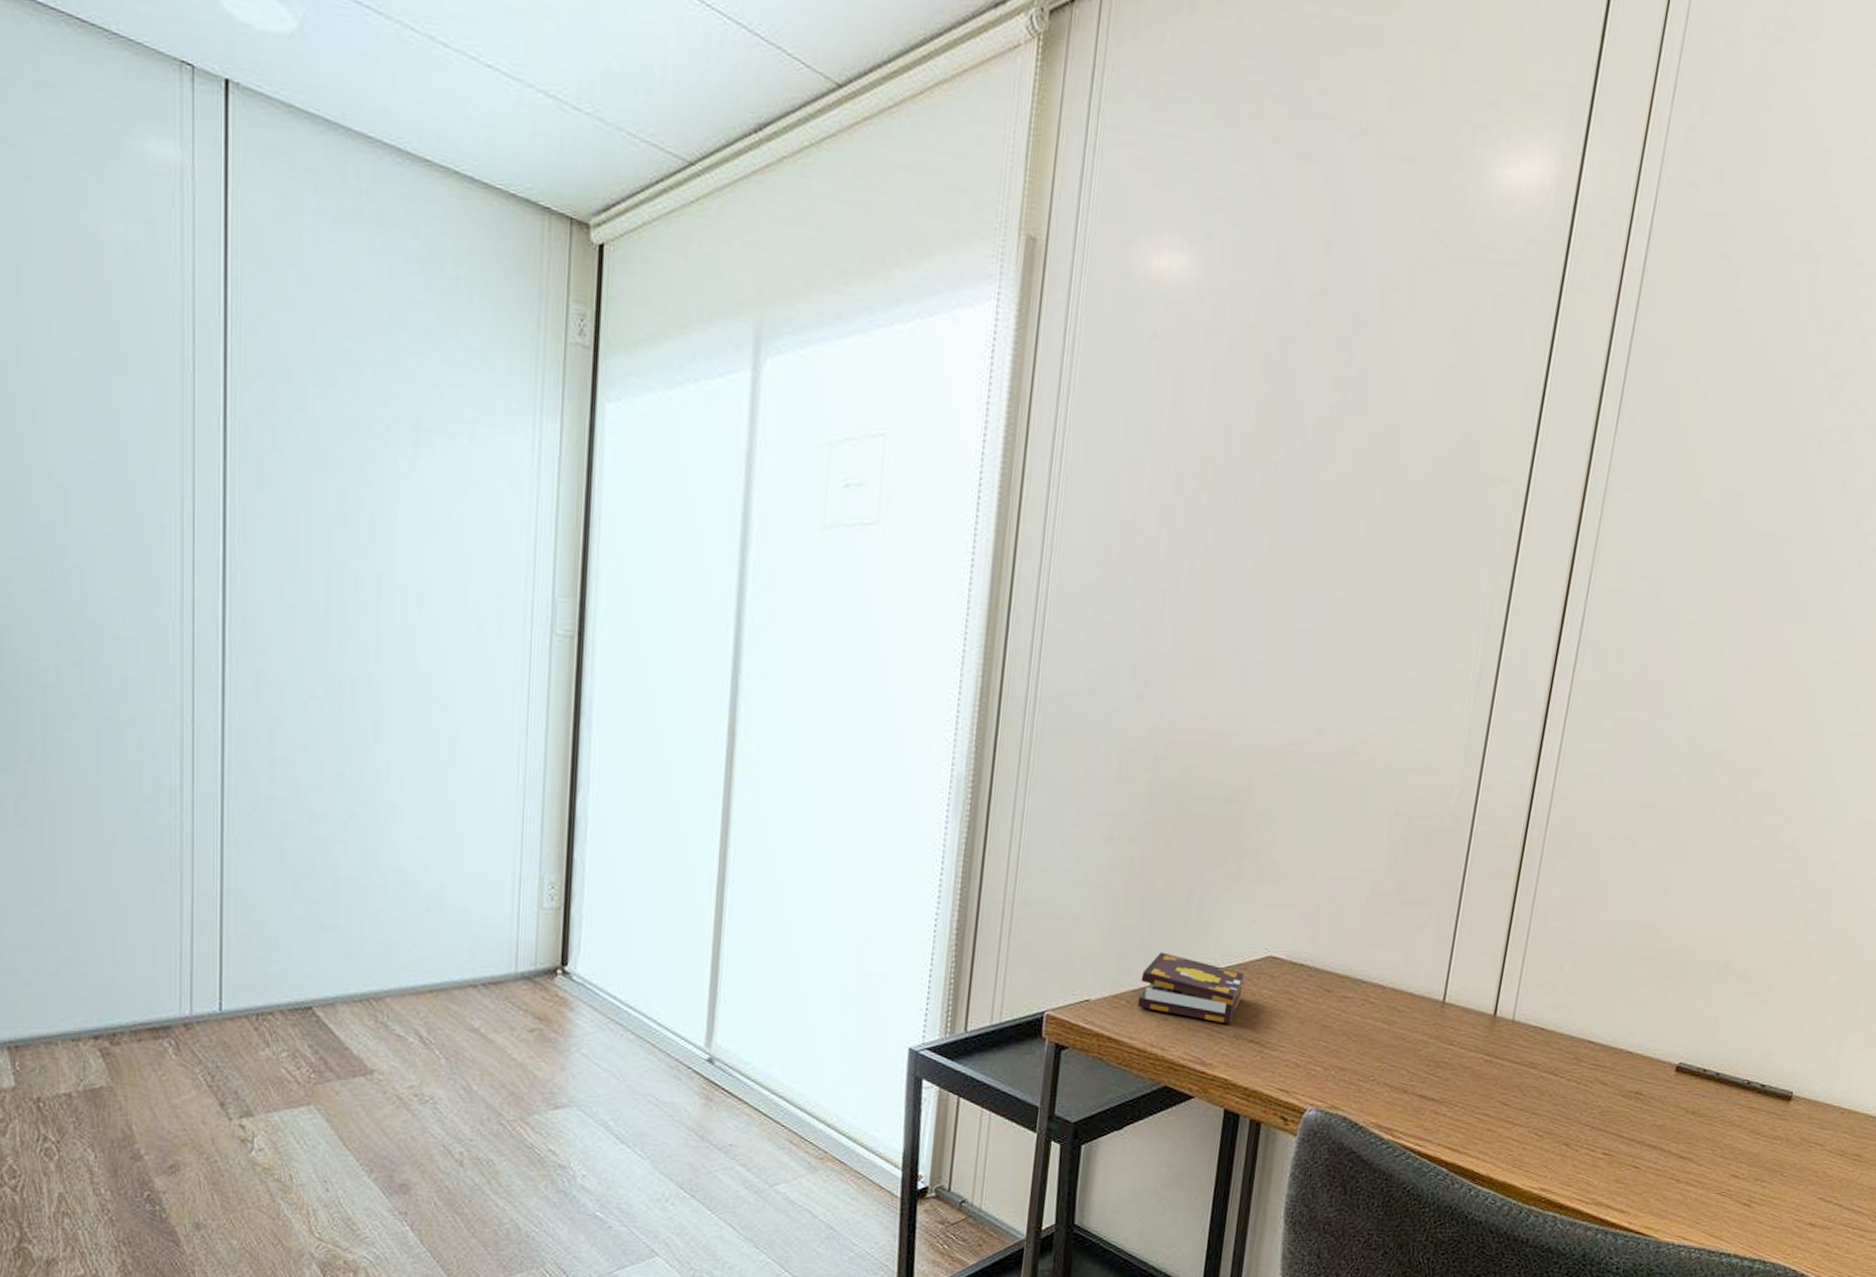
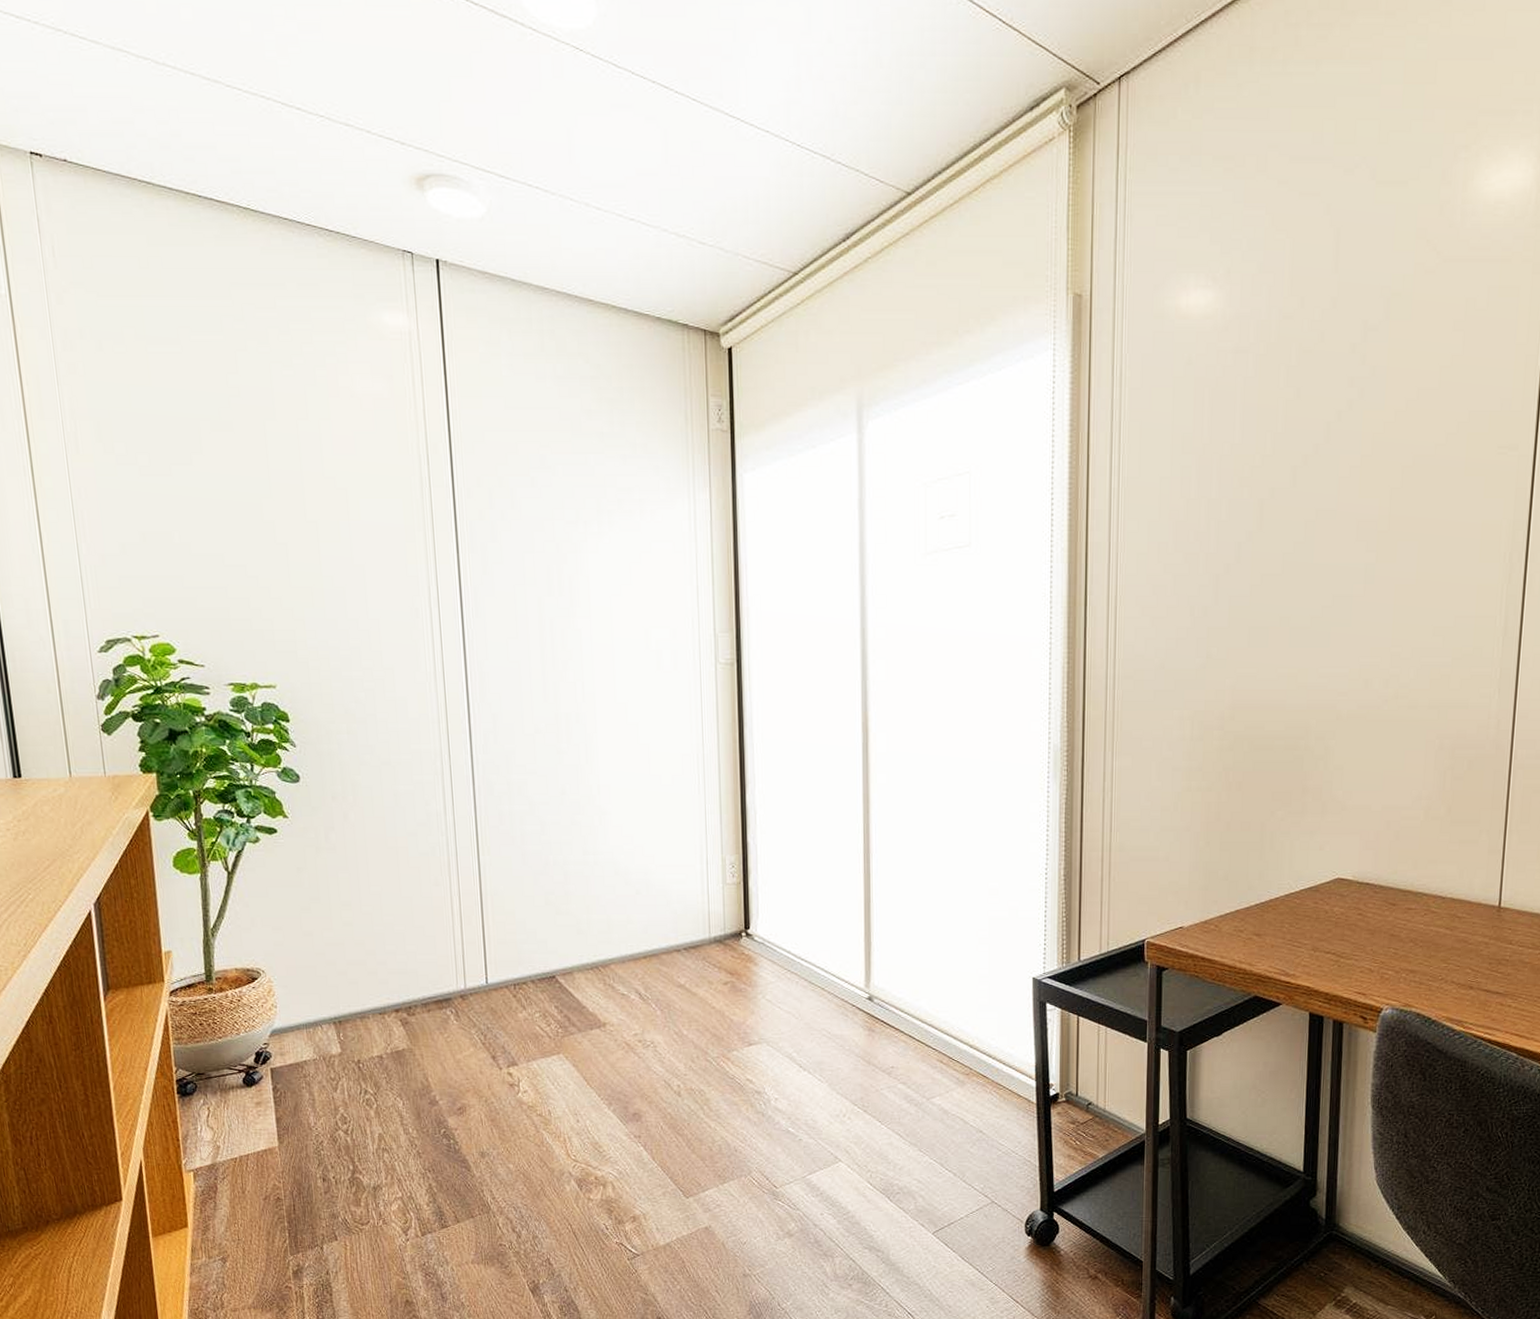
book: present [1138,952,1245,1024] -> none [1225,882,1317,940]

